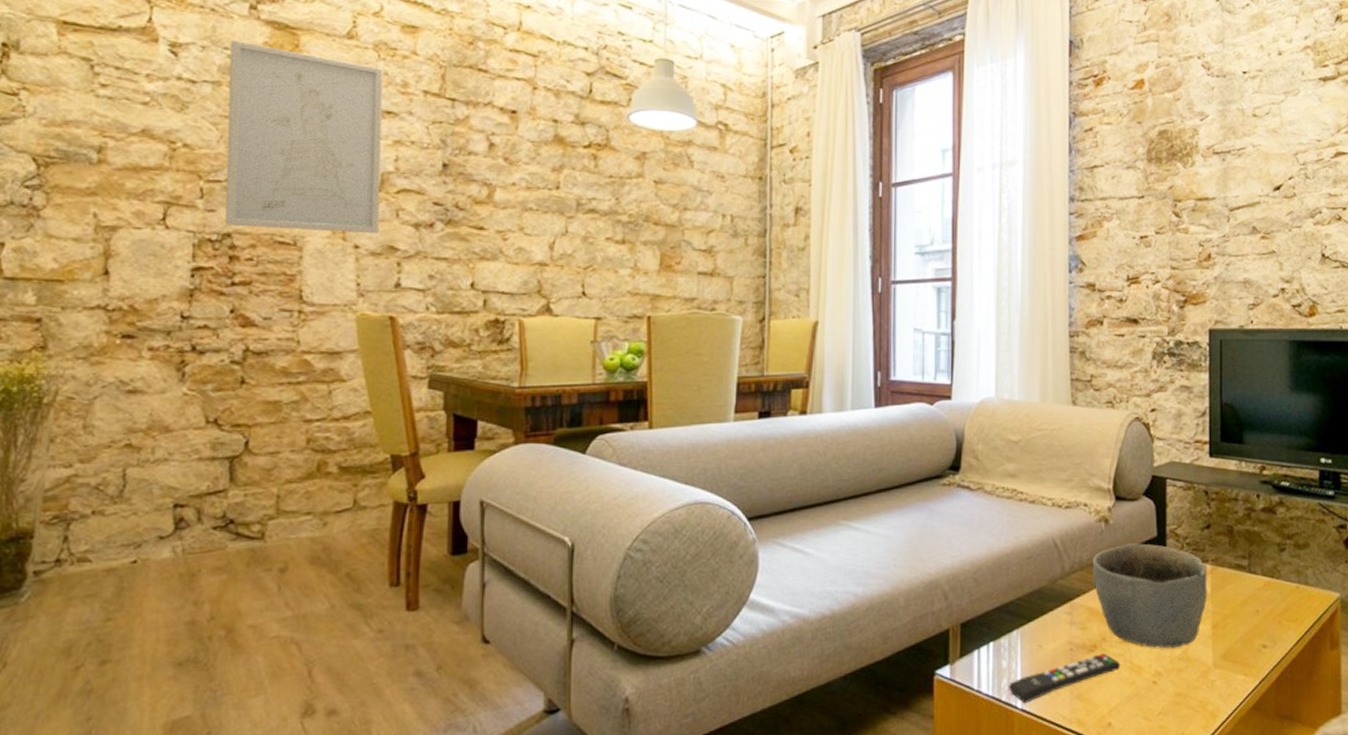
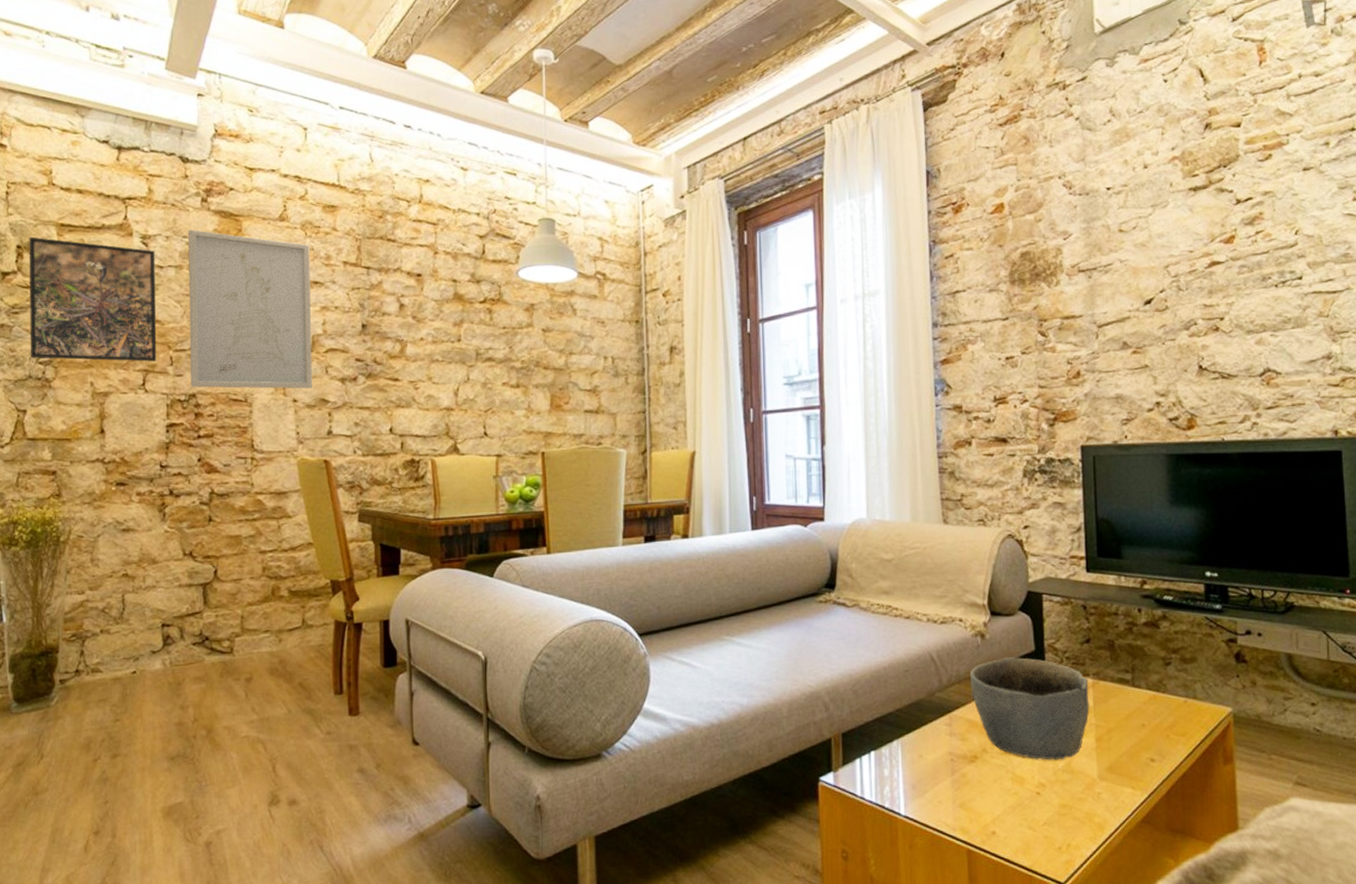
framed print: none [13,33,187,193] -> present [29,237,157,362]
remote control: present [1008,652,1121,703] -> none [890,763,1003,810]

